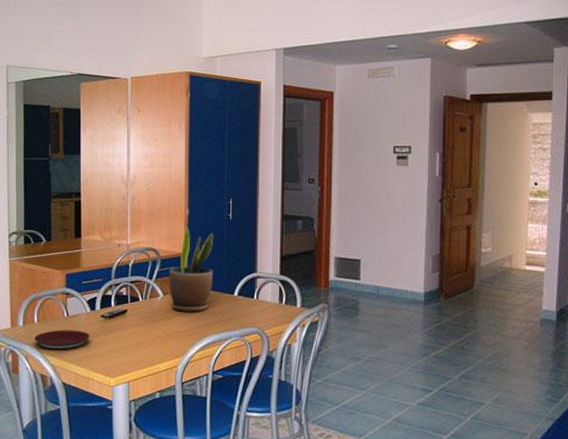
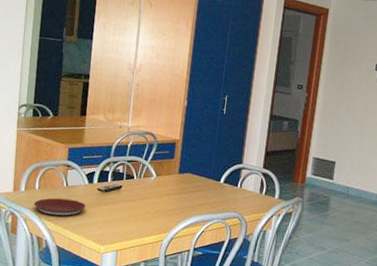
potted plant: present [169,226,214,312] -> none [162,116,207,194]

